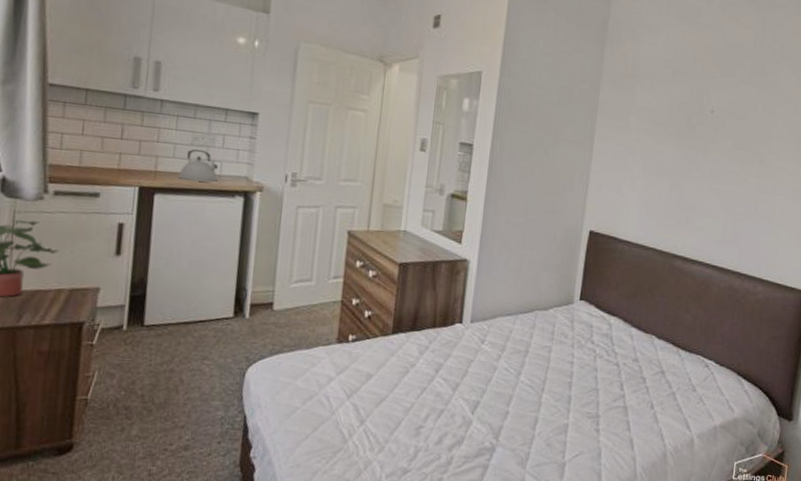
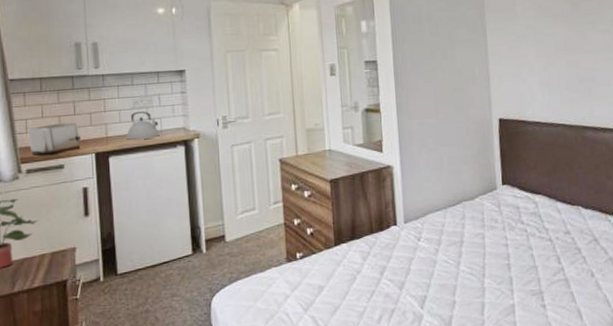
toaster: none [61,143,126,180] -> present [27,122,82,156]

